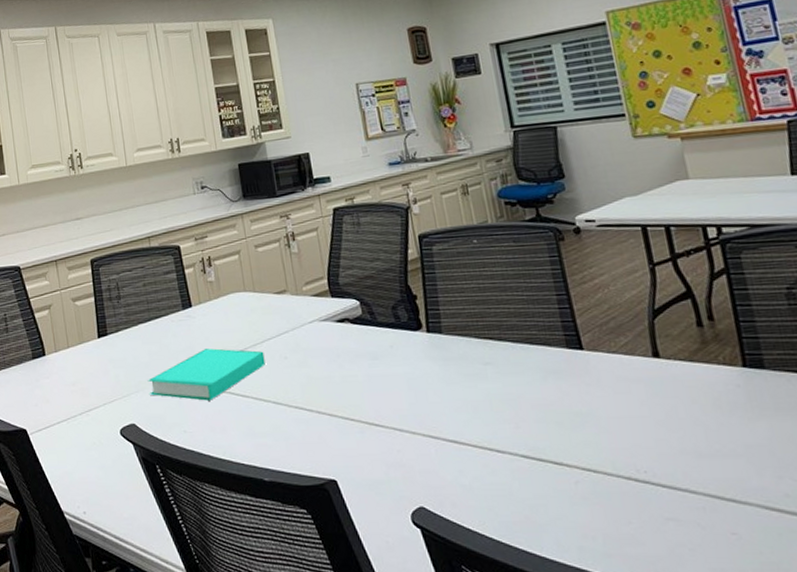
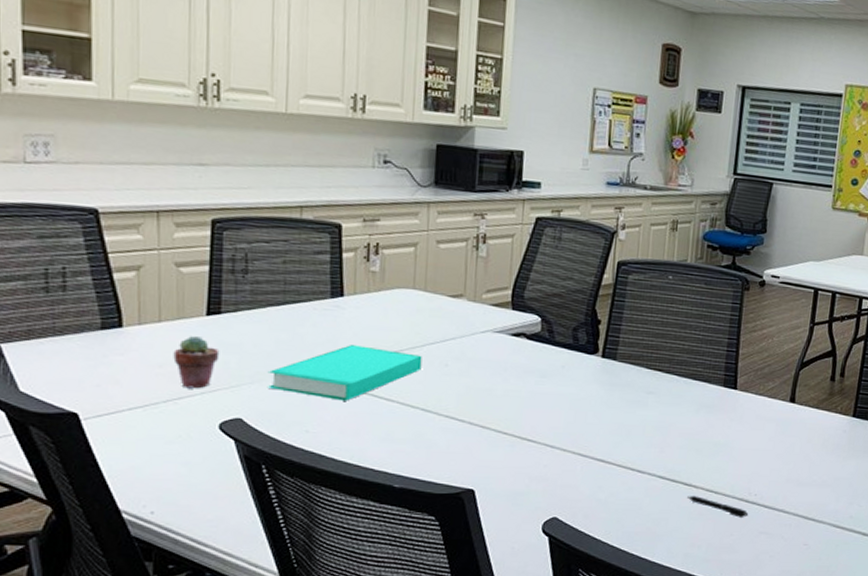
potted succulent: none [80,356,112,401] -> present [173,336,220,389]
pen: none [562,475,645,501] -> present [687,495,749,518]

